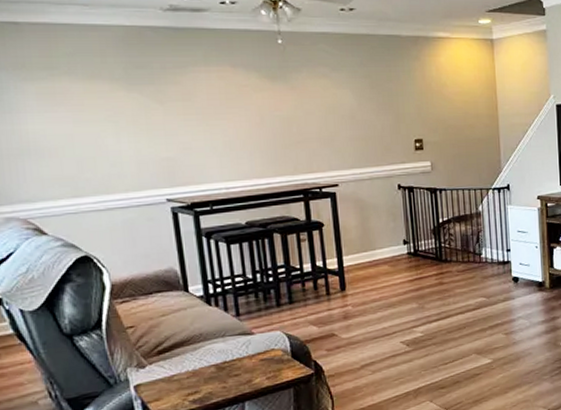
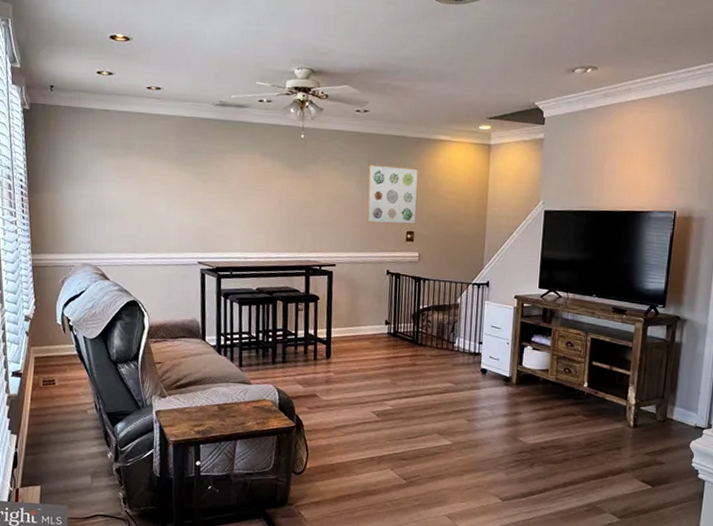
wall art: none [362,69,424,134] -> present [366,164,419,225]

